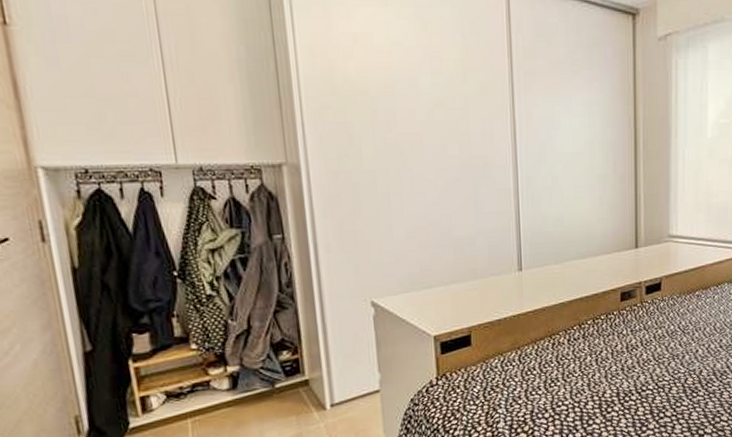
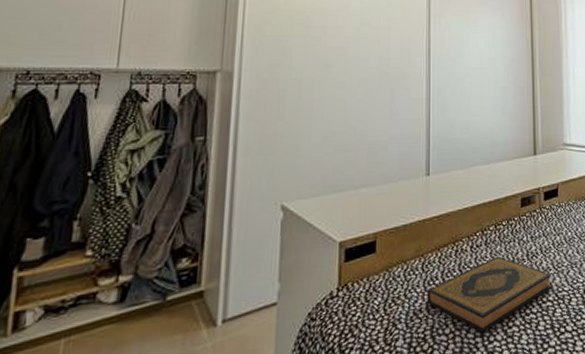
hardback book: none [525,348,651,417] -> present [427,256,551,333]

